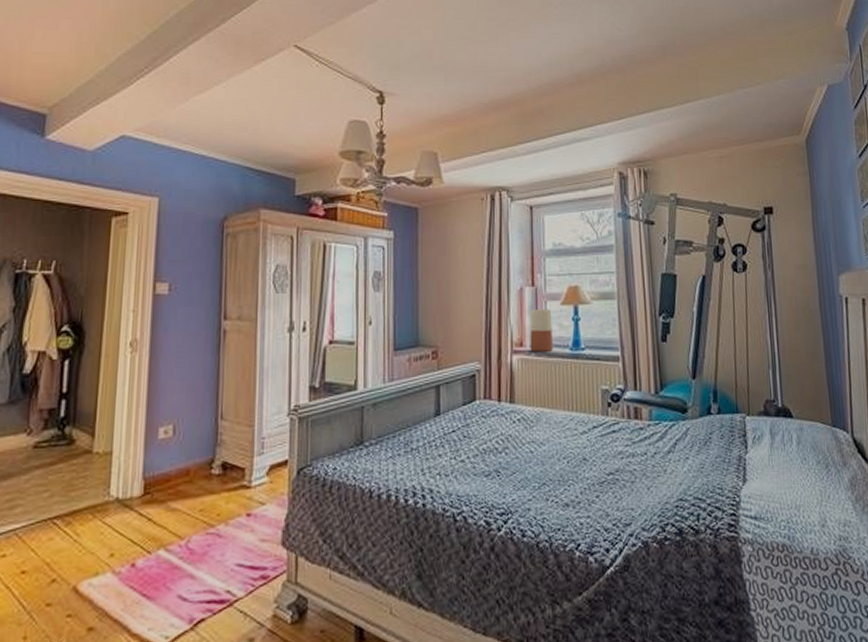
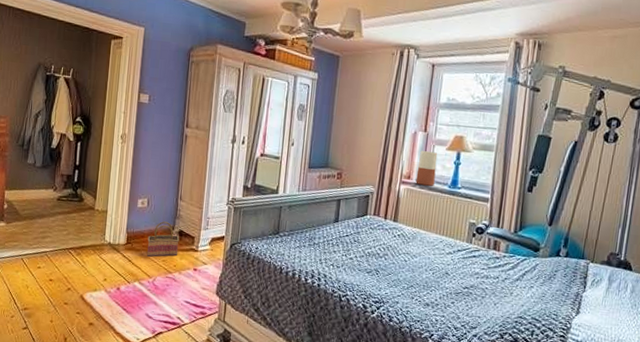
basket: none [175,453,223,508] -> present [147,221,180,257]

